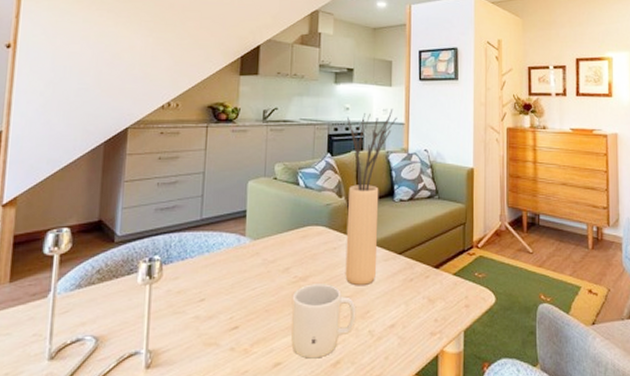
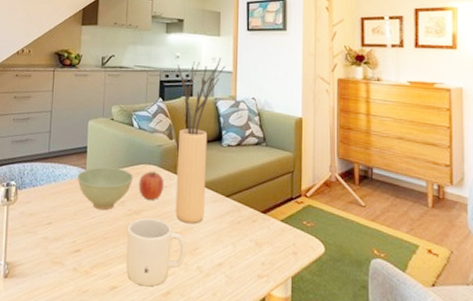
bowl: none [235,231,300,280] -> present [77,166,134,210]
fruit: none [305,232,333,264] -> present [138,171,165,200]

